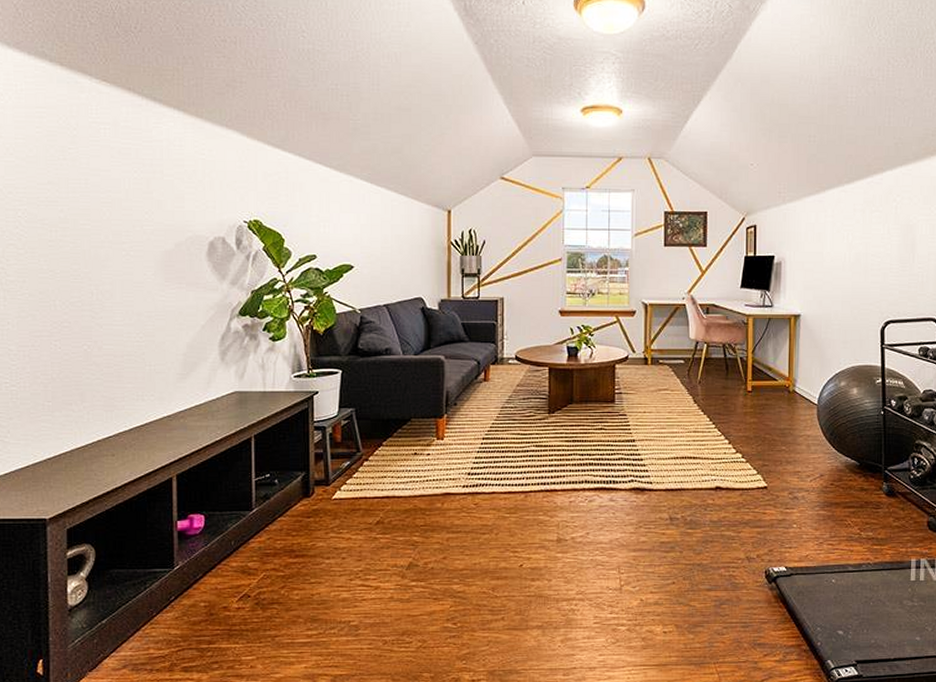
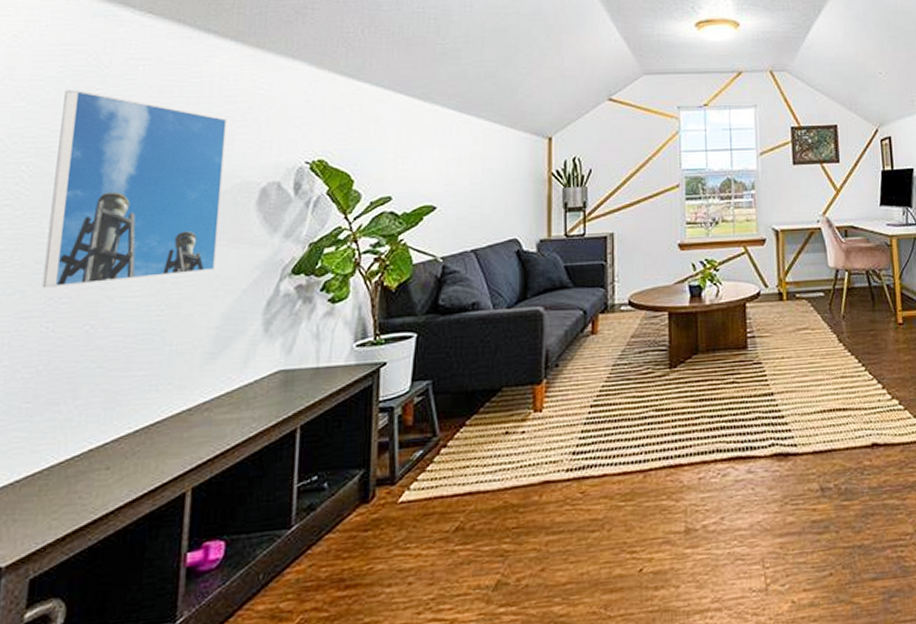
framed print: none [44,148,178,314] -> present [42,90,227,288]

